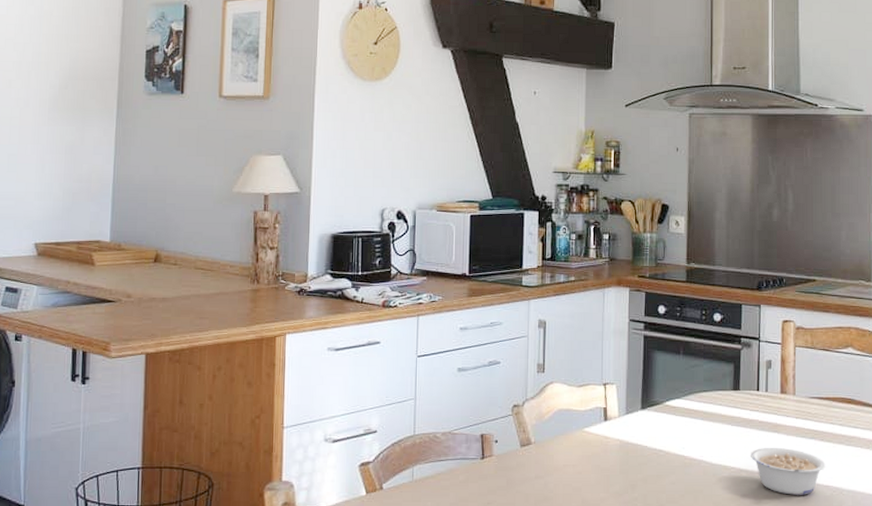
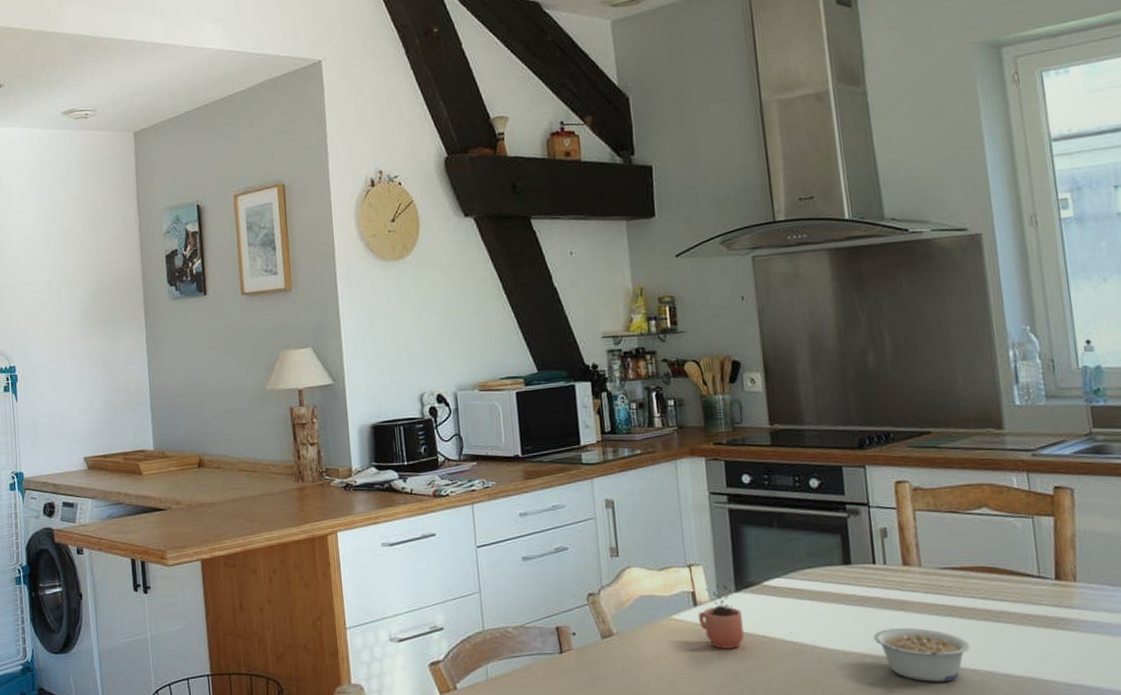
cocoa: none [607,397,644,460] -> present [698,578,744,649]

